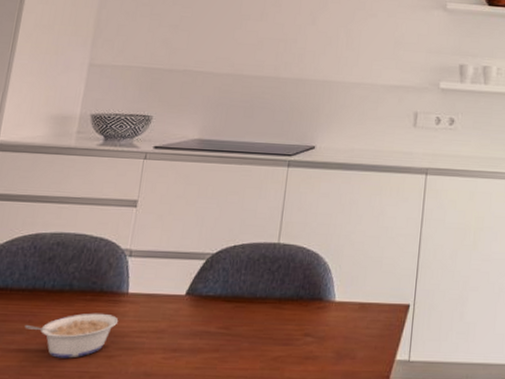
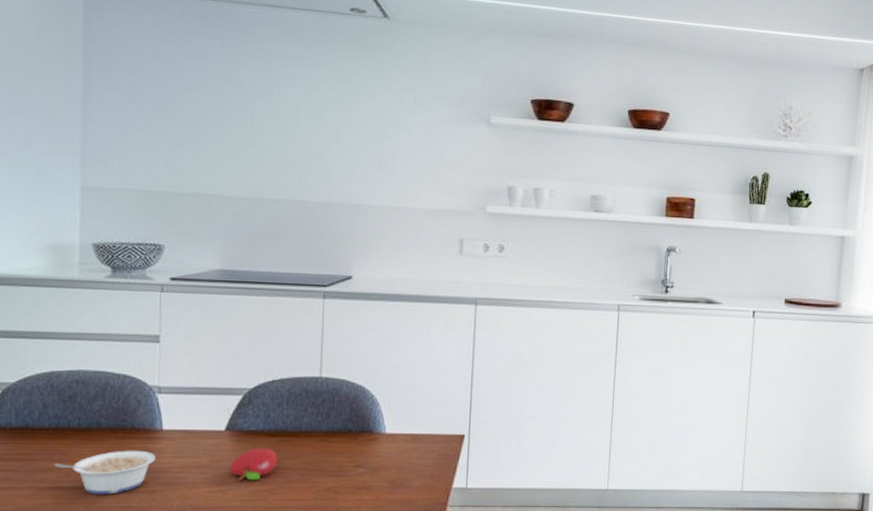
fruit: none [185,313,231,348] -> present [230,448,278,481]

